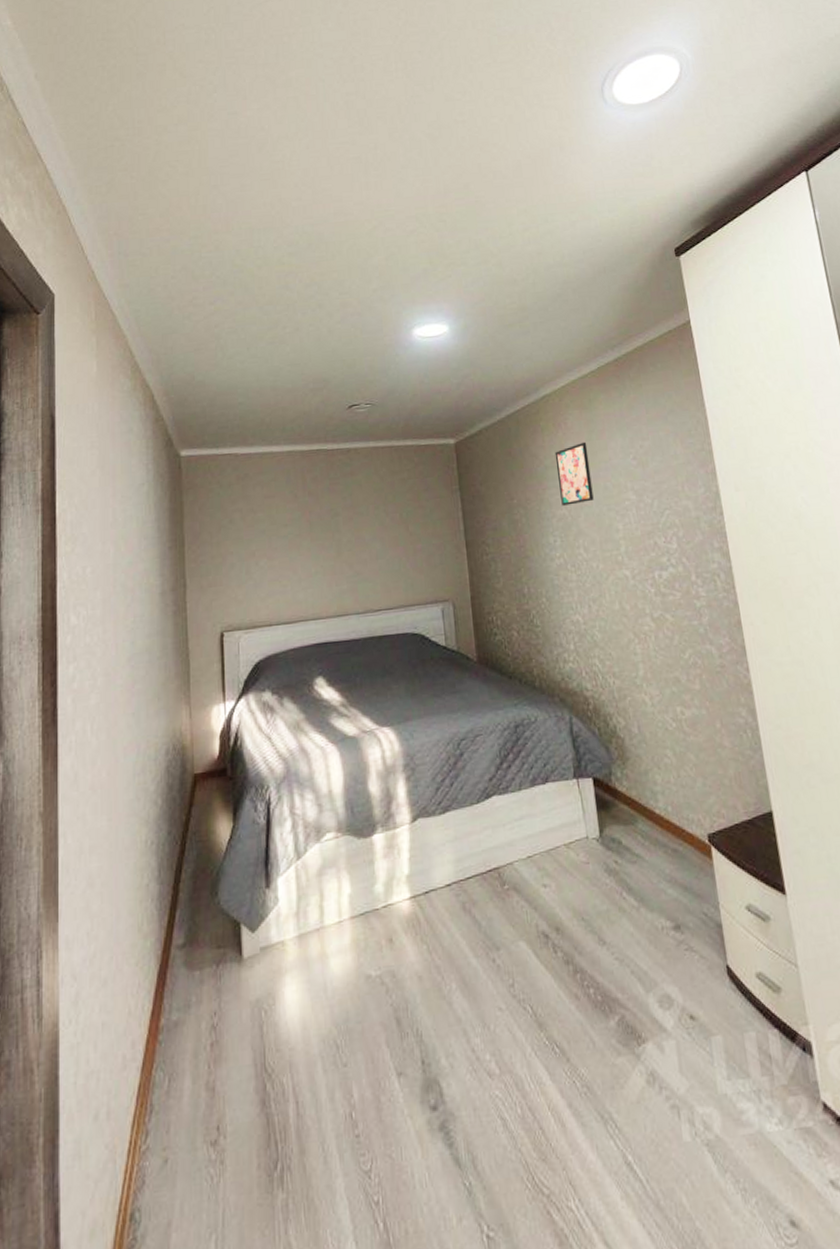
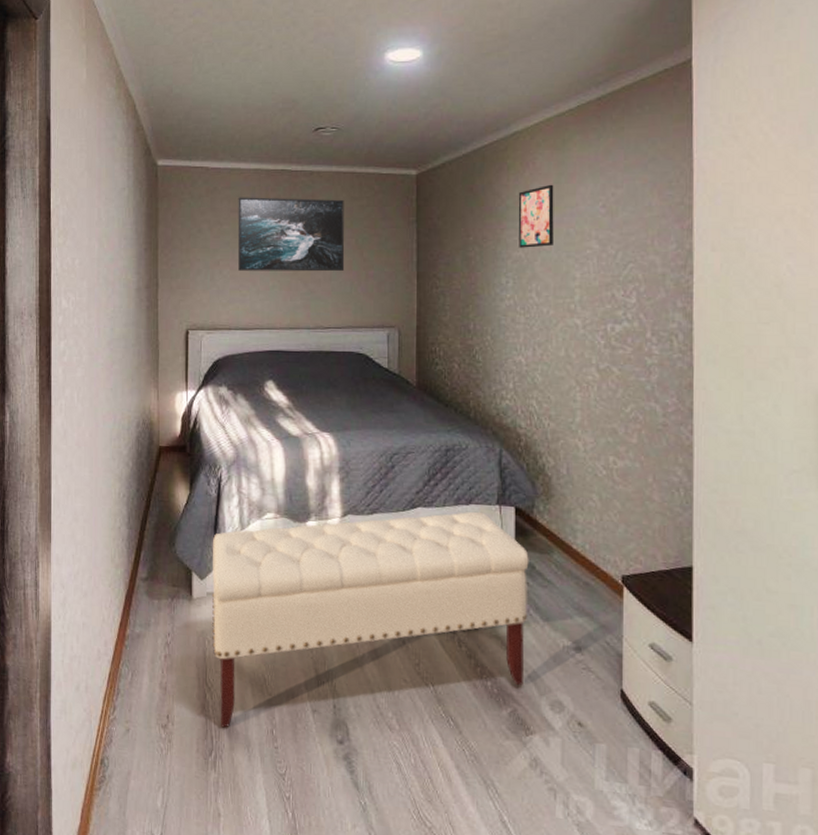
bench: none [264,789,629,1126] -> present [212,511,529,728]
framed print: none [272,474,391,560] -> present [237,197,345,272]

